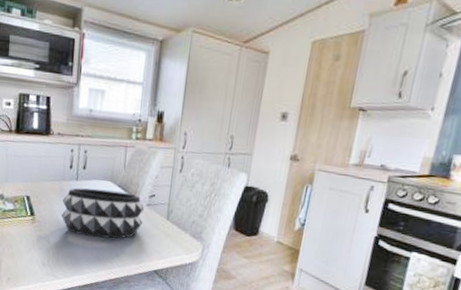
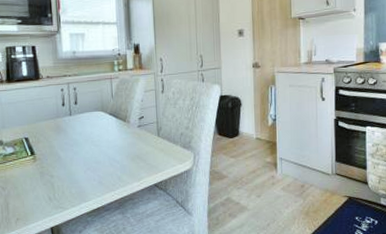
decorative bowl: present [61,187,144,239] -> none [59,118,137,165]

